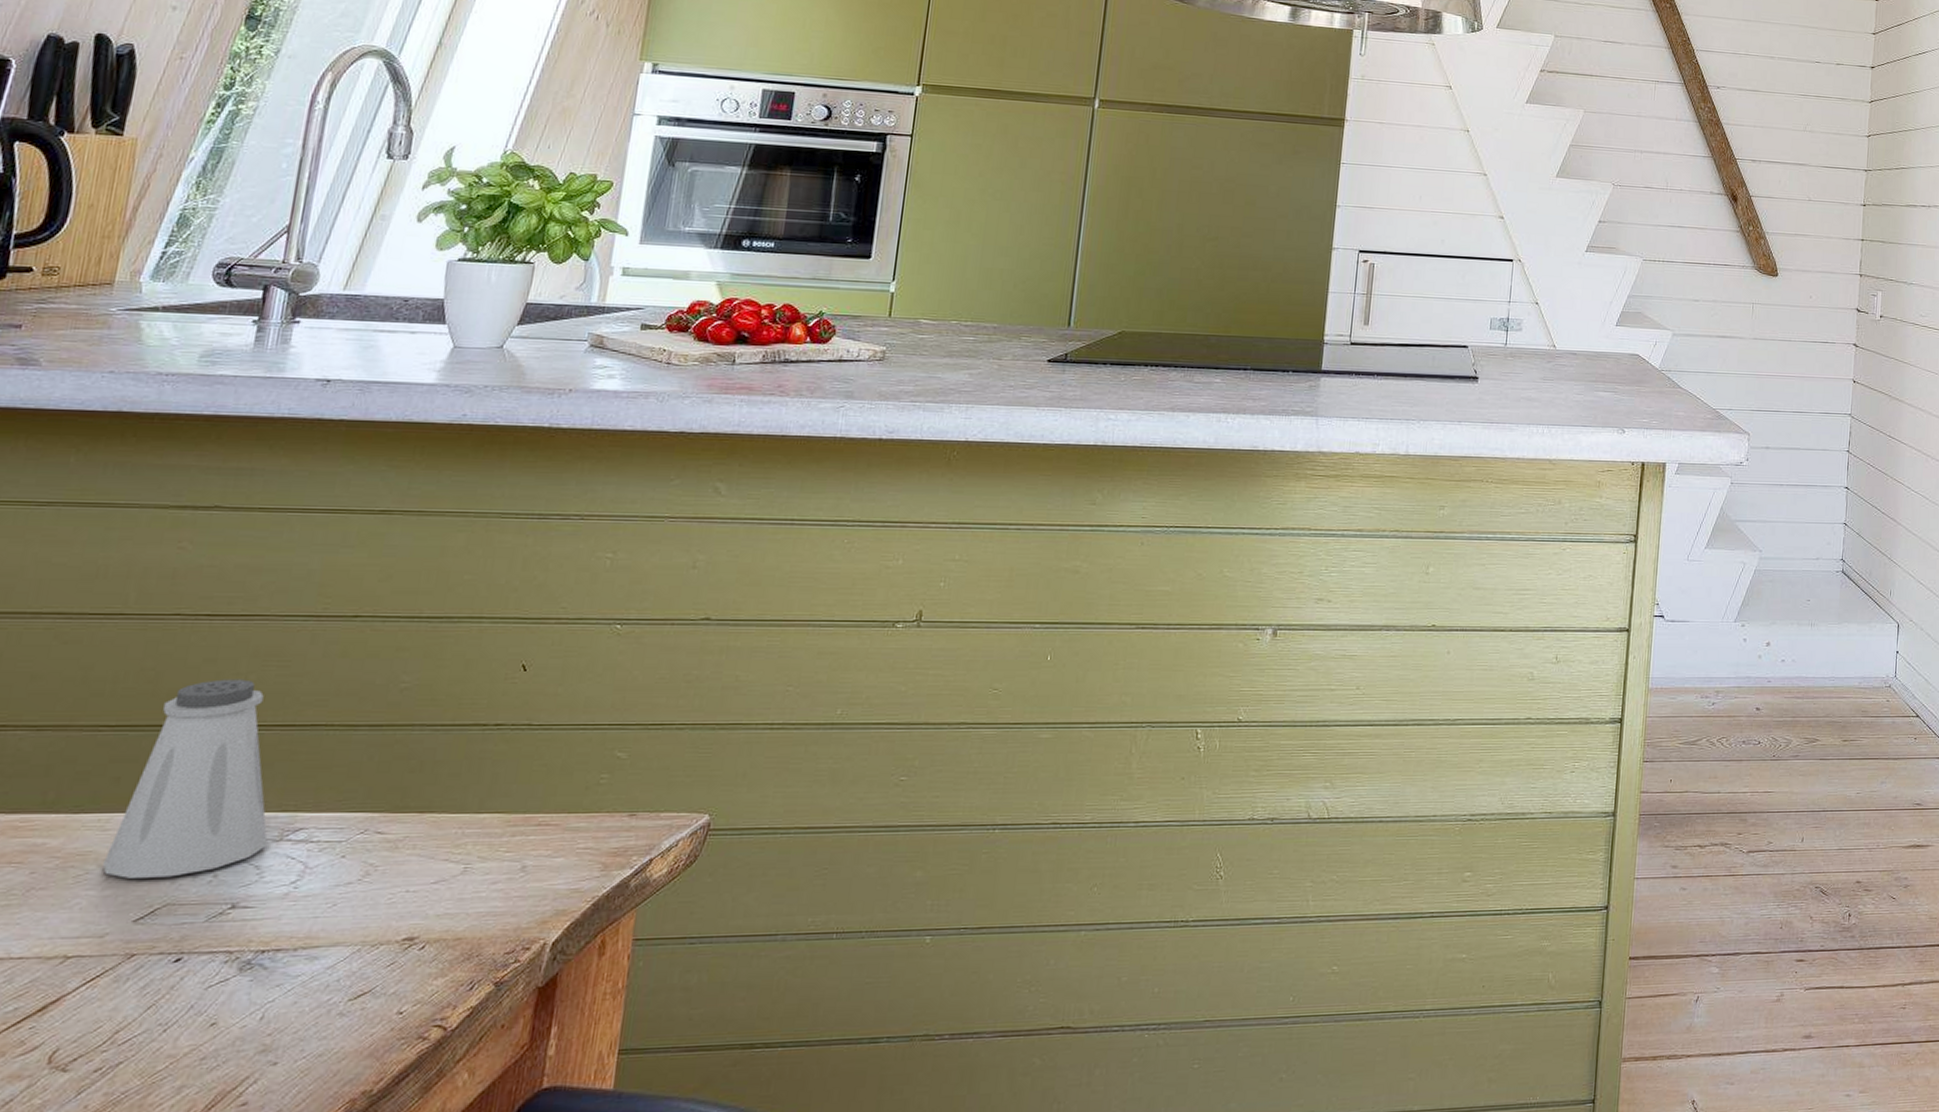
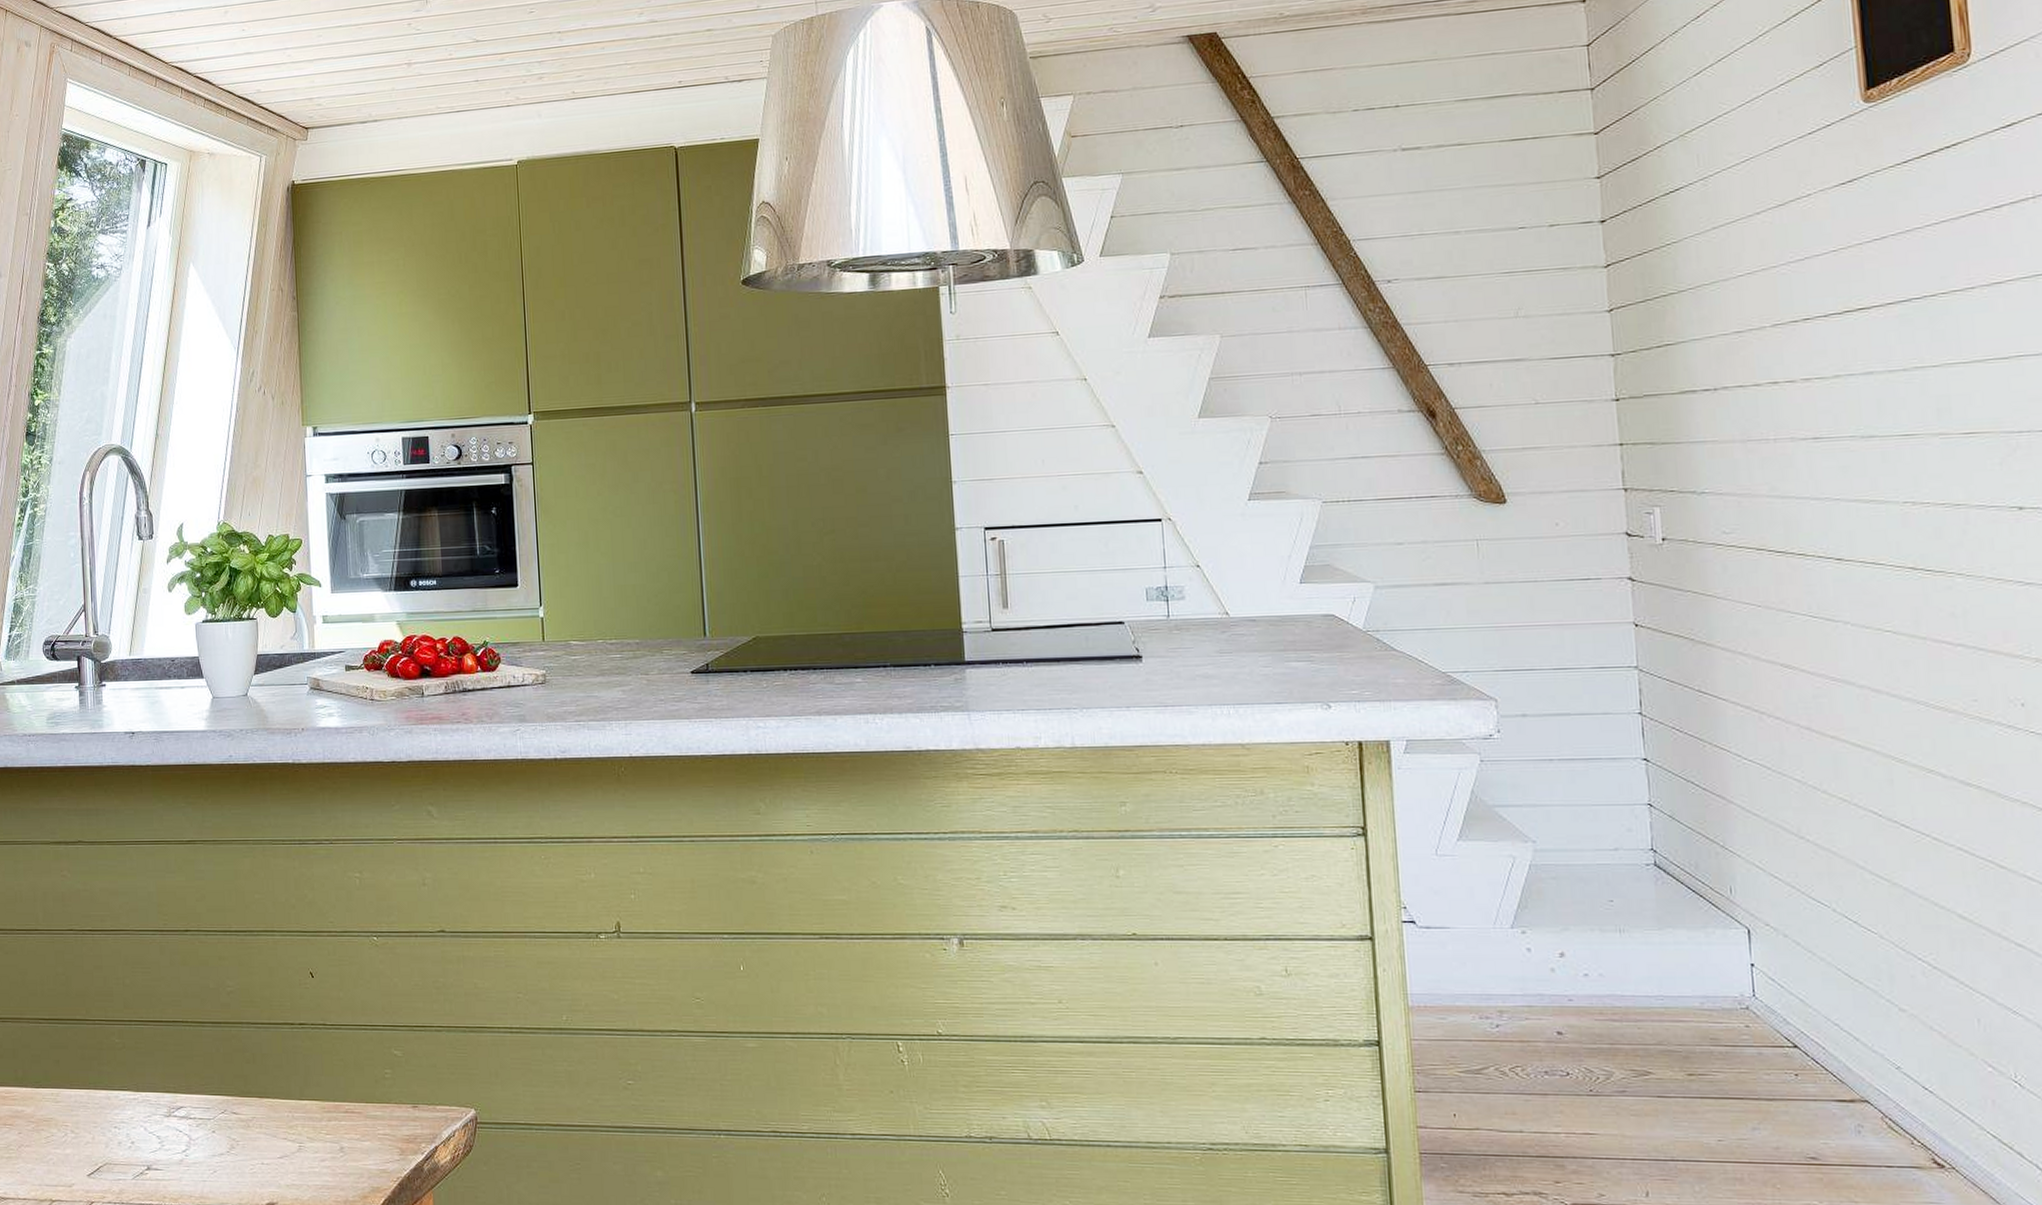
saltshaker: present [103,679,269,878] -> none [61,983,162,1142]

